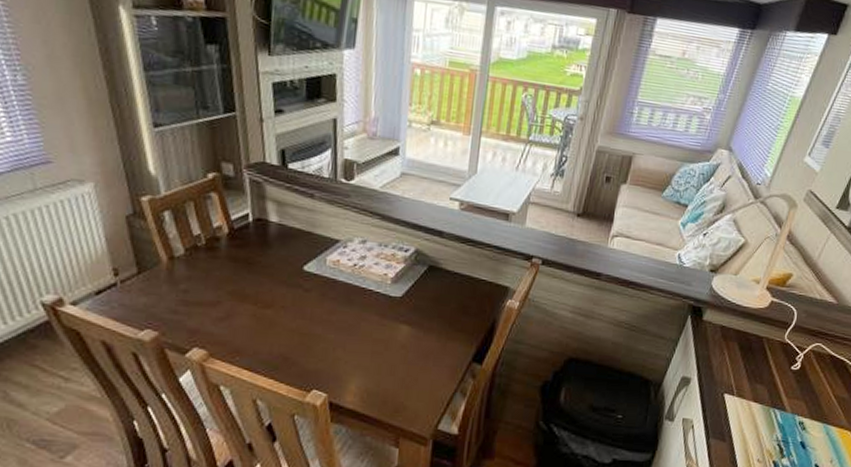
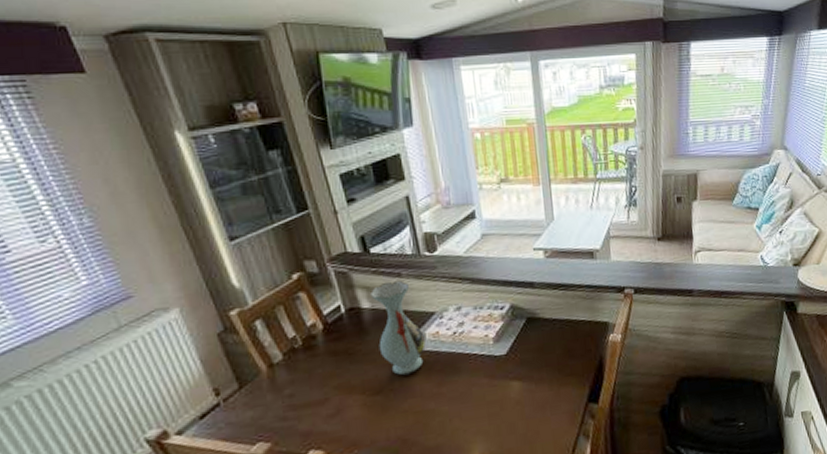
vase: none [278,200,325,296] -> present [370,280,426,376]

